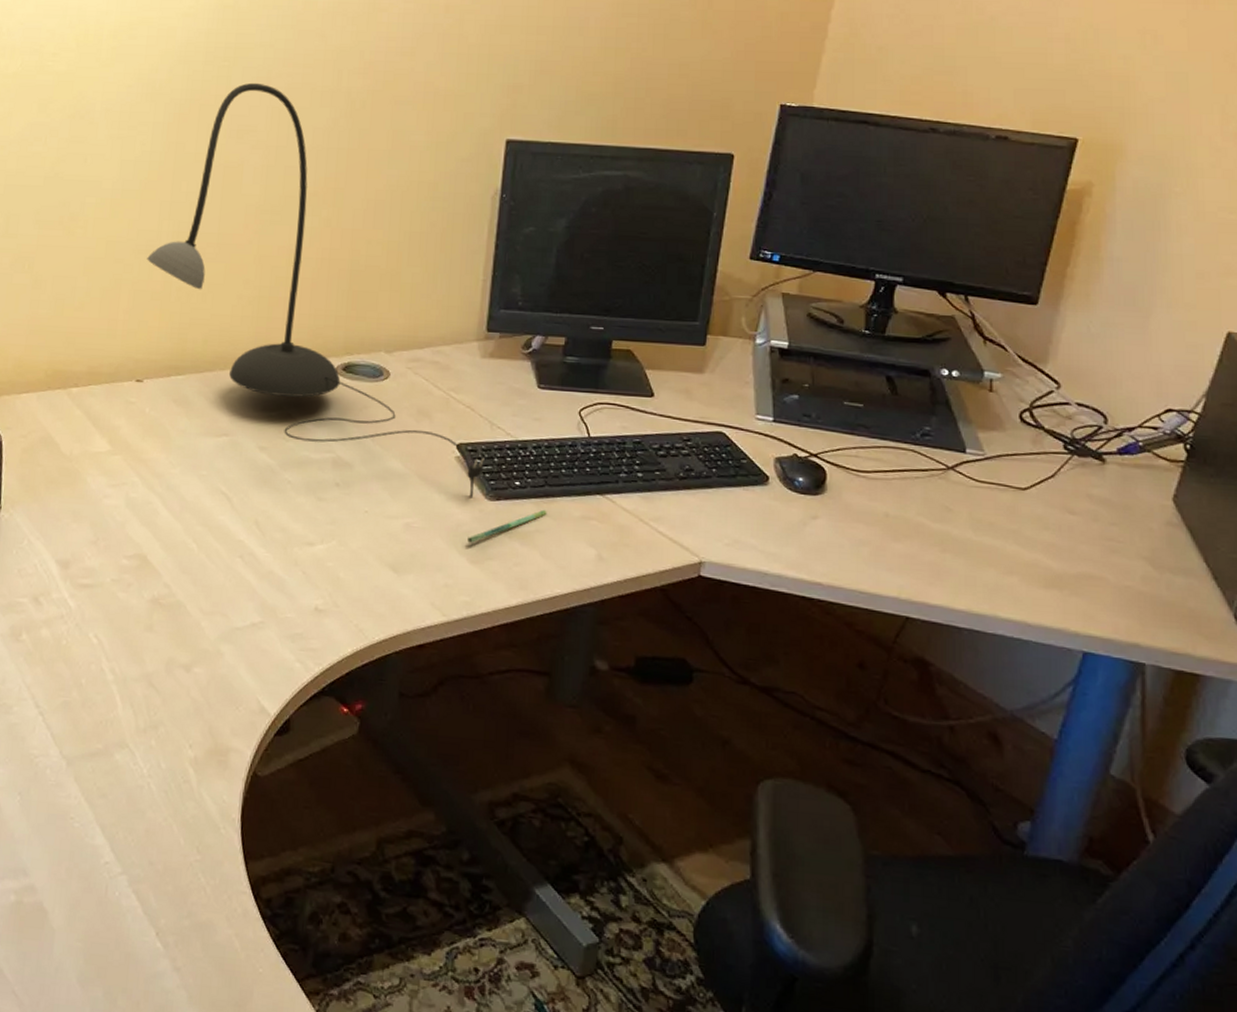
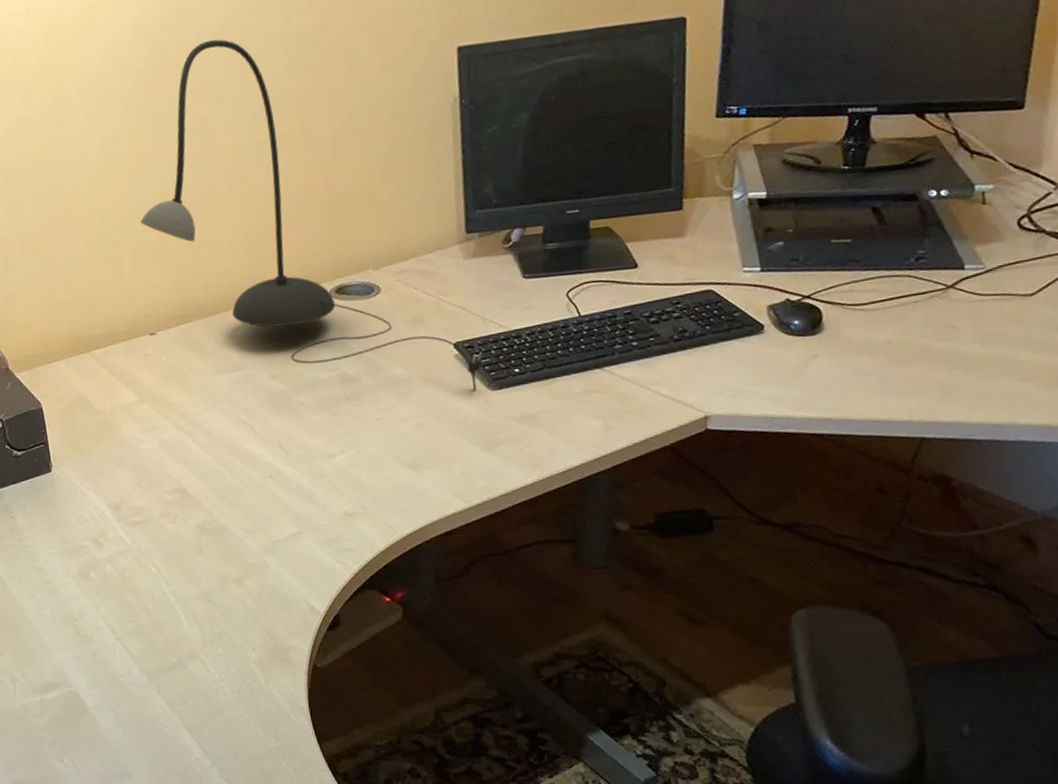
pen: present [467,509,547,544] -> none [477,390,549,434]

